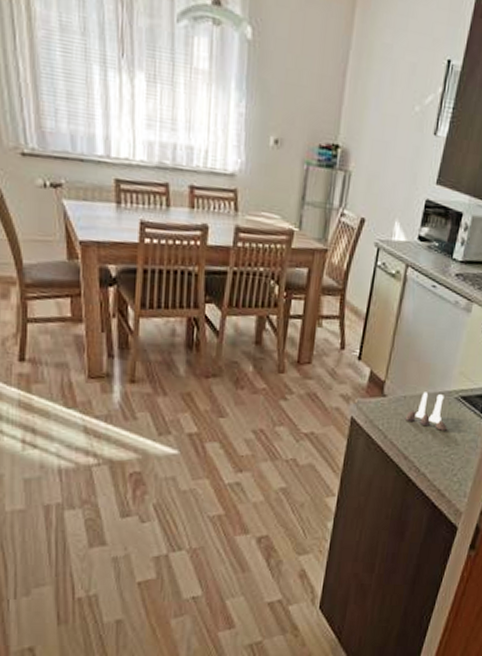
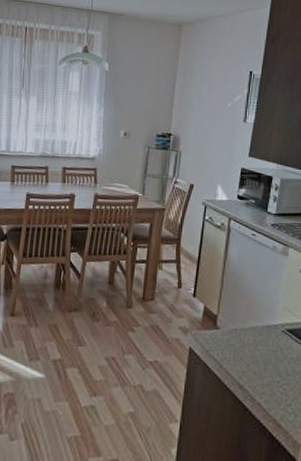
salt and pepper shaker set: present [405,392,447,431] -> none [237,325,277,362]

